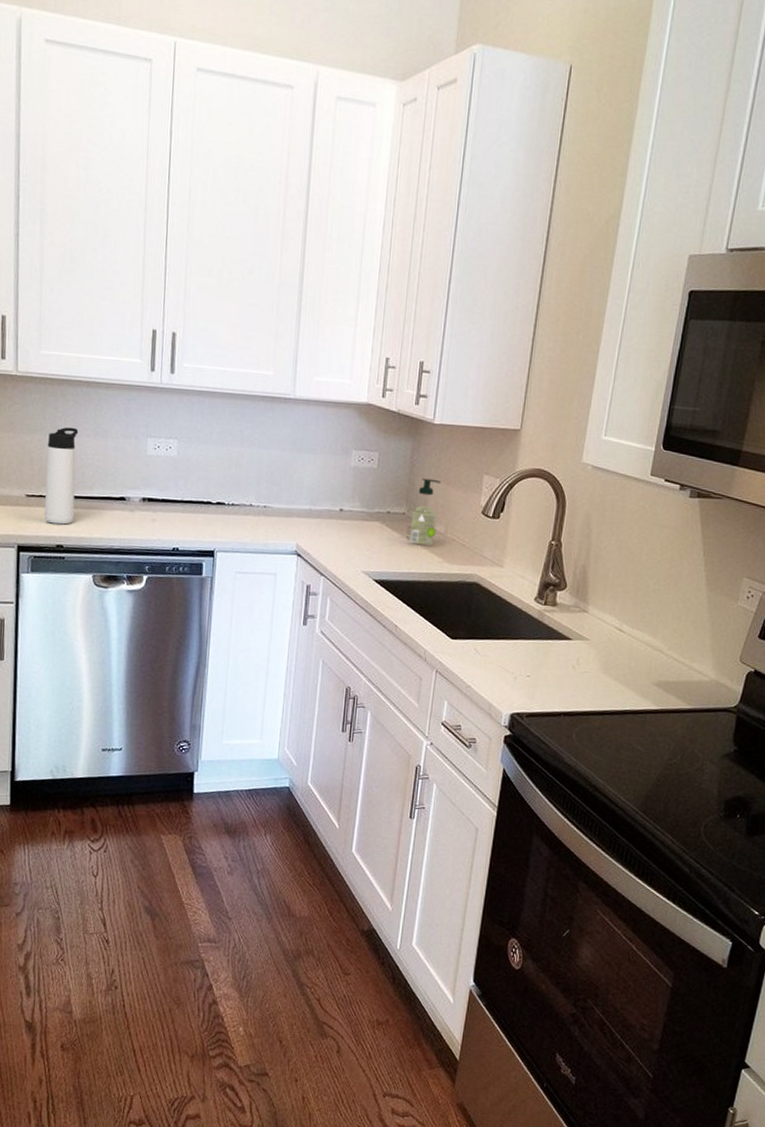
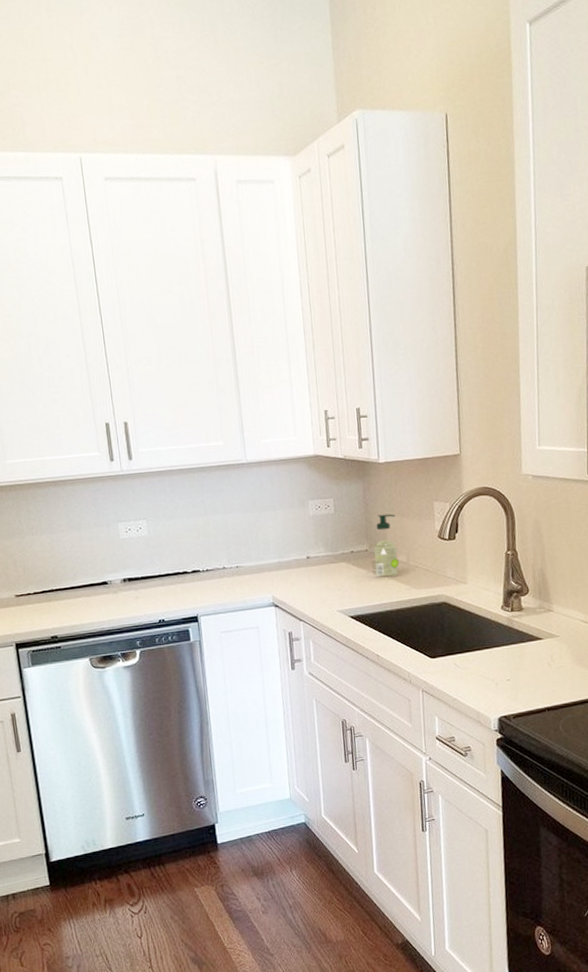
thermos bottle: present [44,427,79,525] -> none [26,525,63,618]

